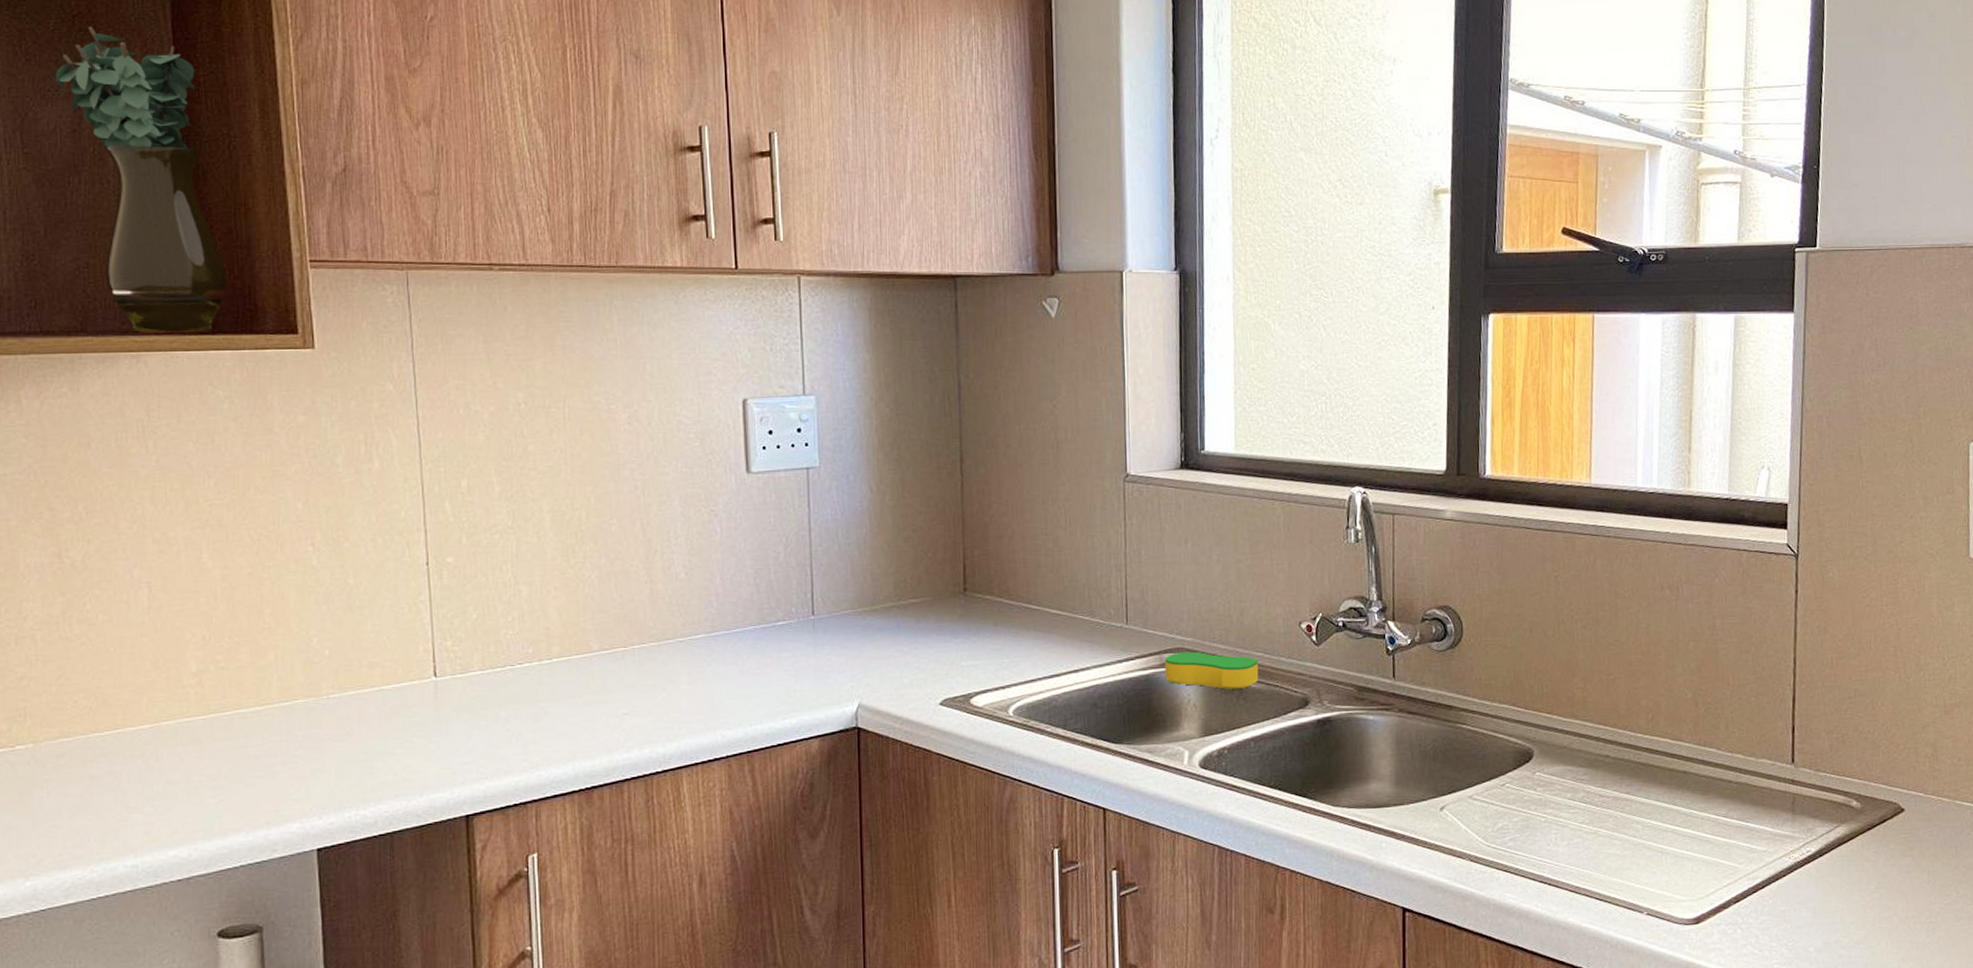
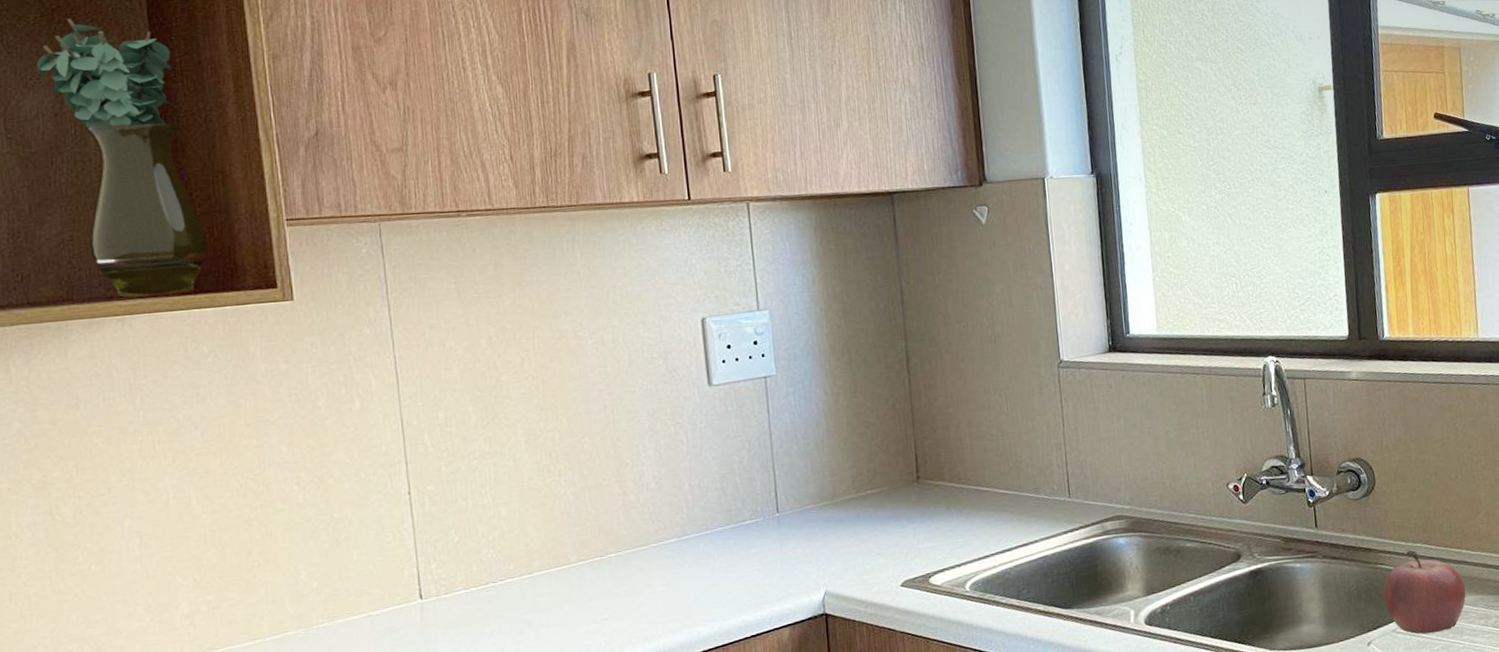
sponge: present [1165,651,1259,690] -> none [1106,518,1194,551]
fruit: none [1462,709,1554,803] -> present [1383,548,1466,634]

